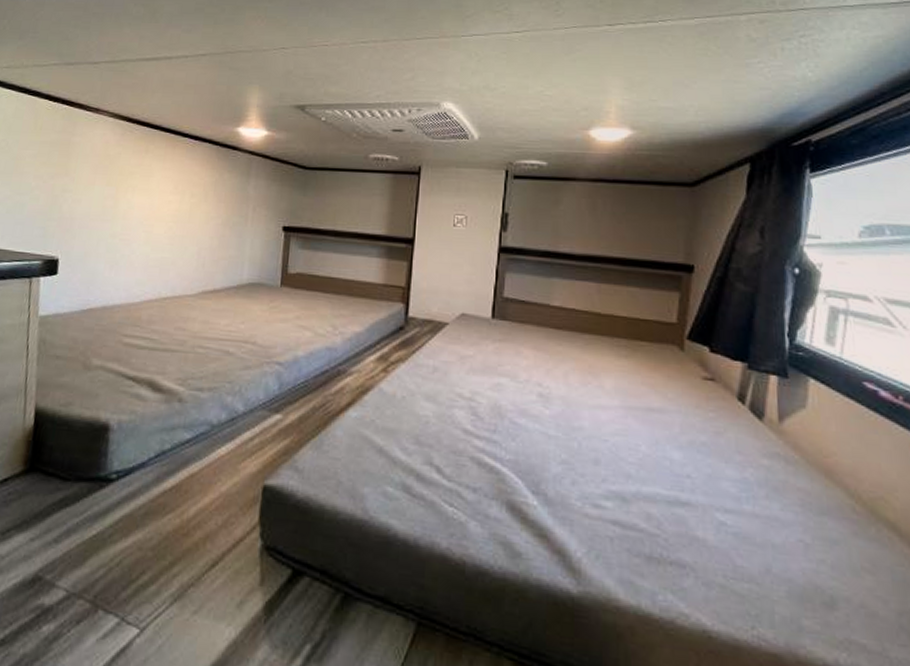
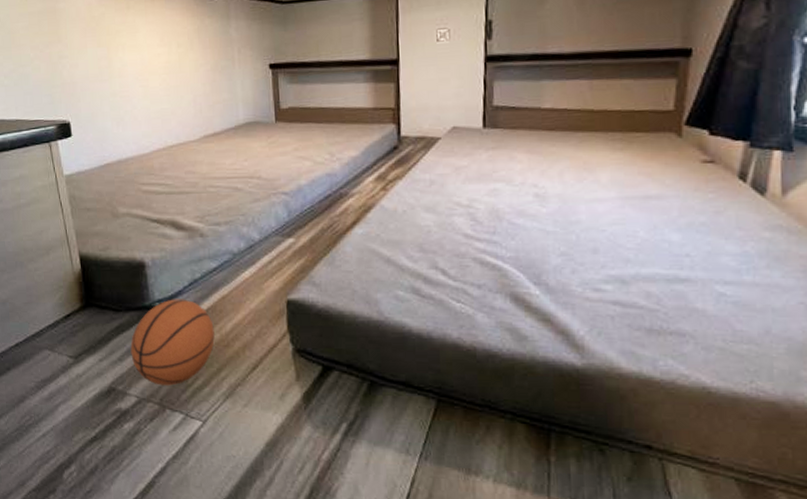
basketball: none [70,471,175,580] -> present [130,299,215,386]

